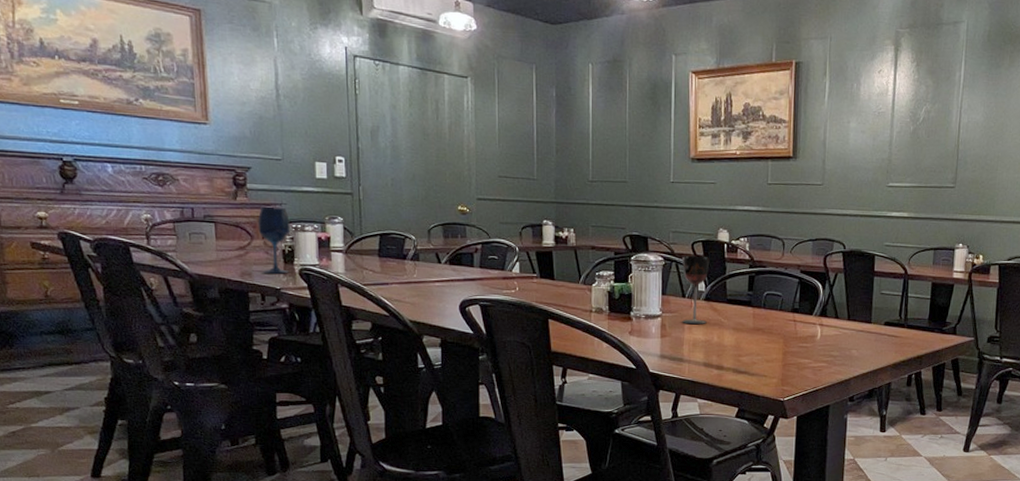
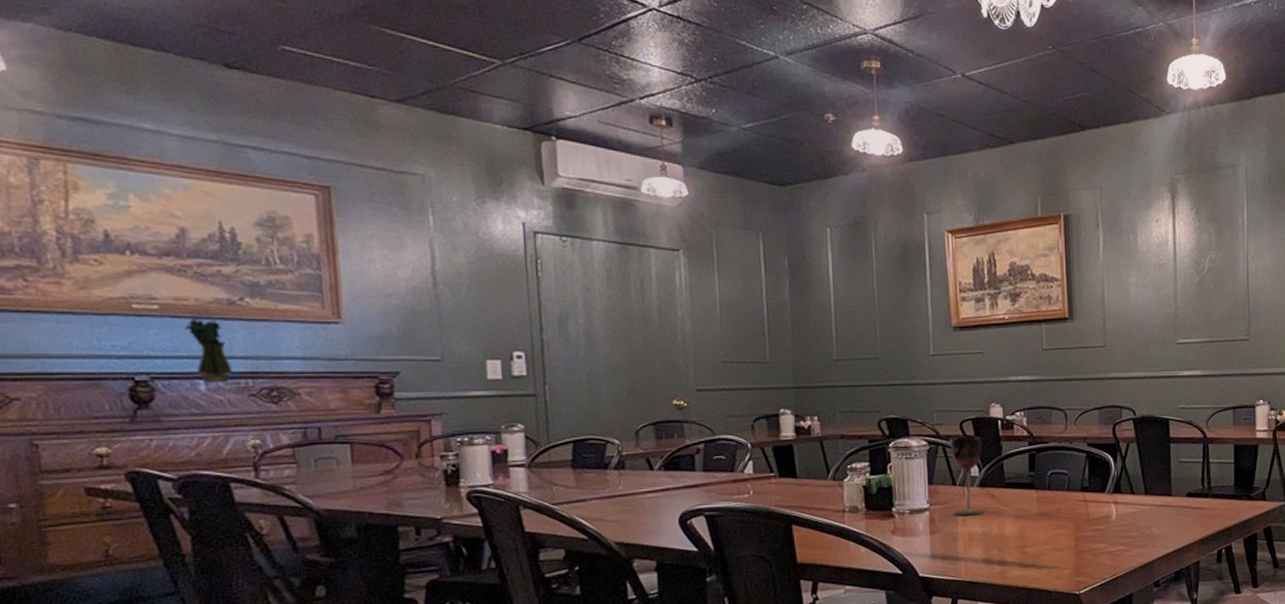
vase: none [97,112,131,166] -> present [185,316,233,382]
wineglass: present [257,207,291,274] -> none [409,419,454,501]

